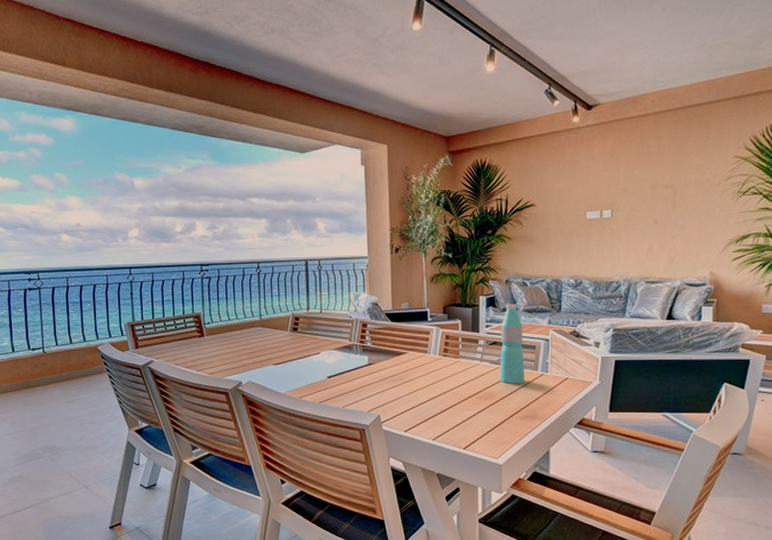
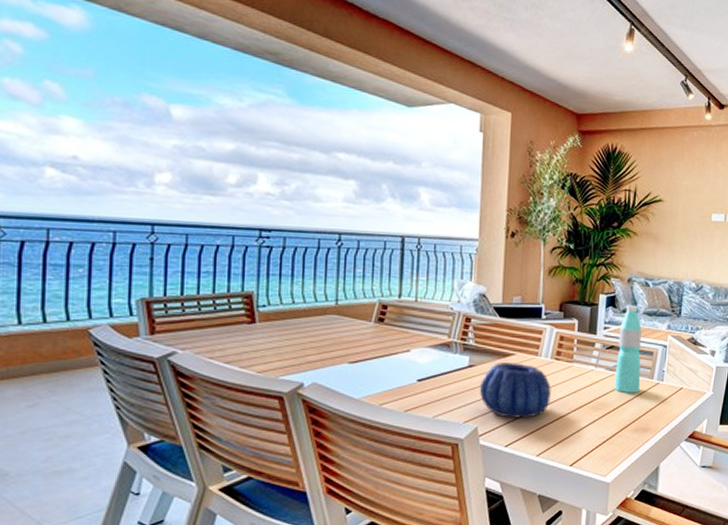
decorative bowl: none [378,360,441,407] -> present [479,362,551,418]

